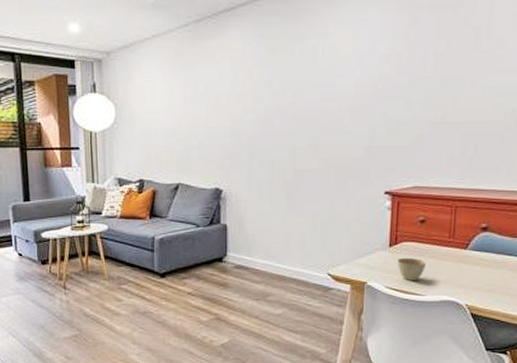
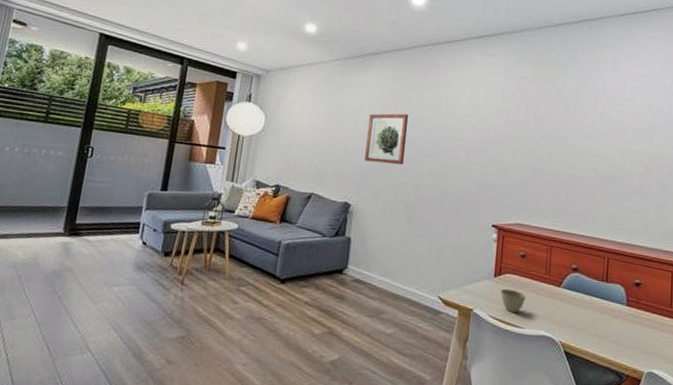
wall art: none [232,78,278,140] -> present [364,113,409,166]

